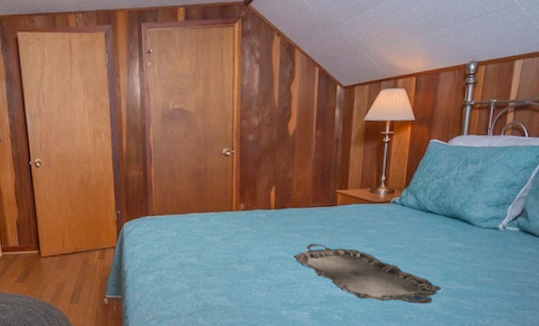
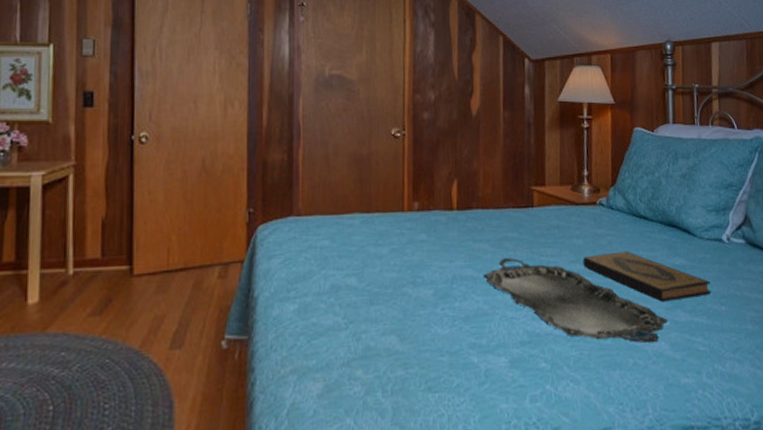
hardback book: none [375,238,483,275] -> present [582,251,711,302]

